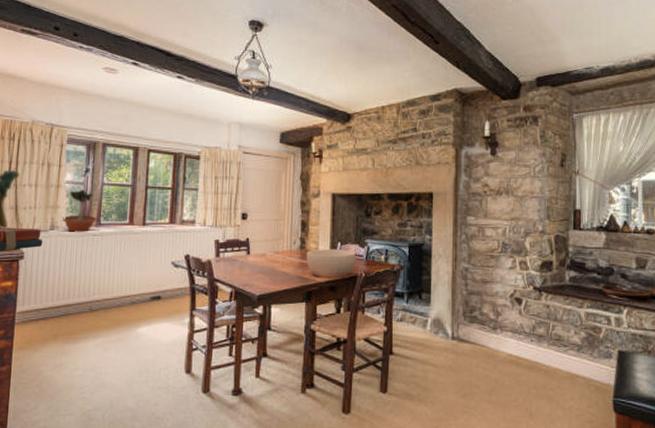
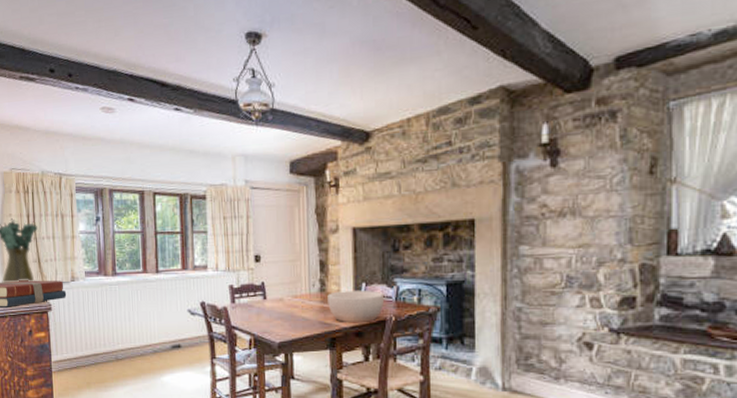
potted tree: present [61,188,97,233] -> none [80,237,112,284]

